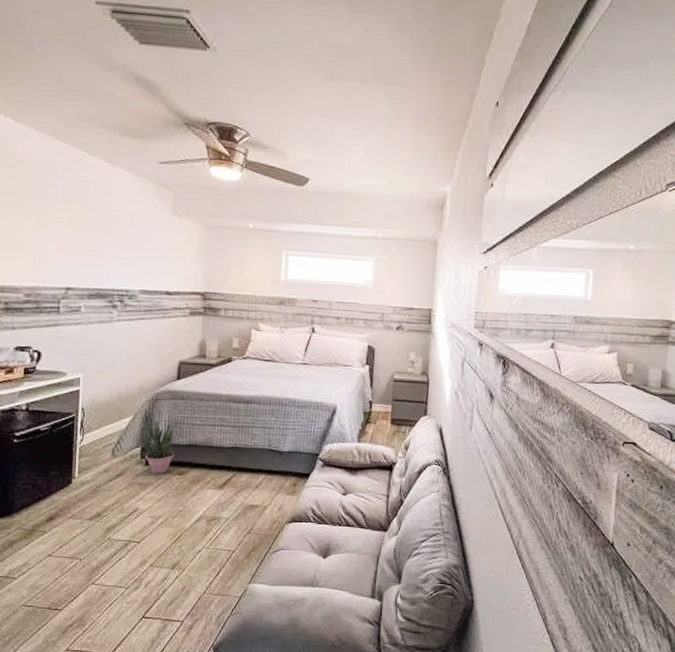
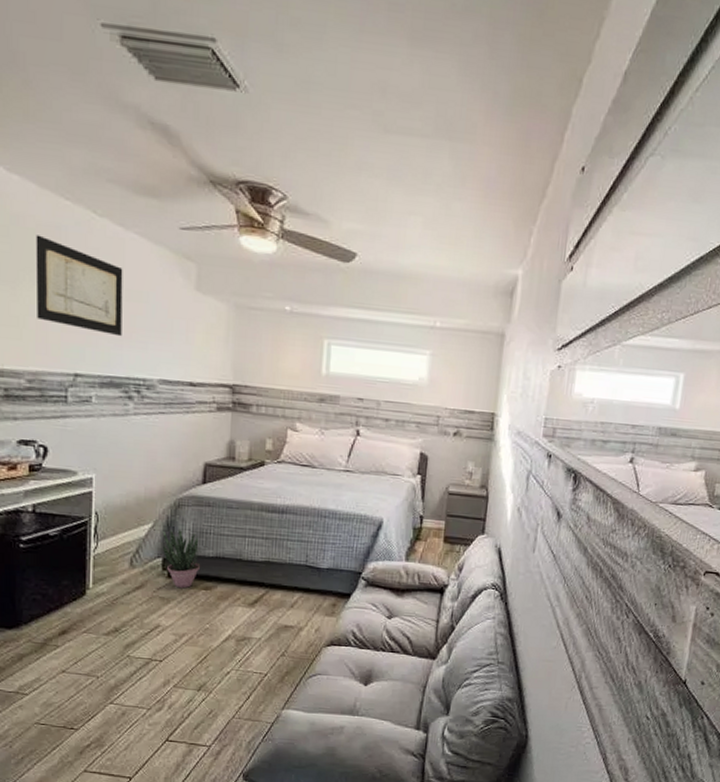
wall art: none [35,172,110,255] -> present [35,234,123,337]

